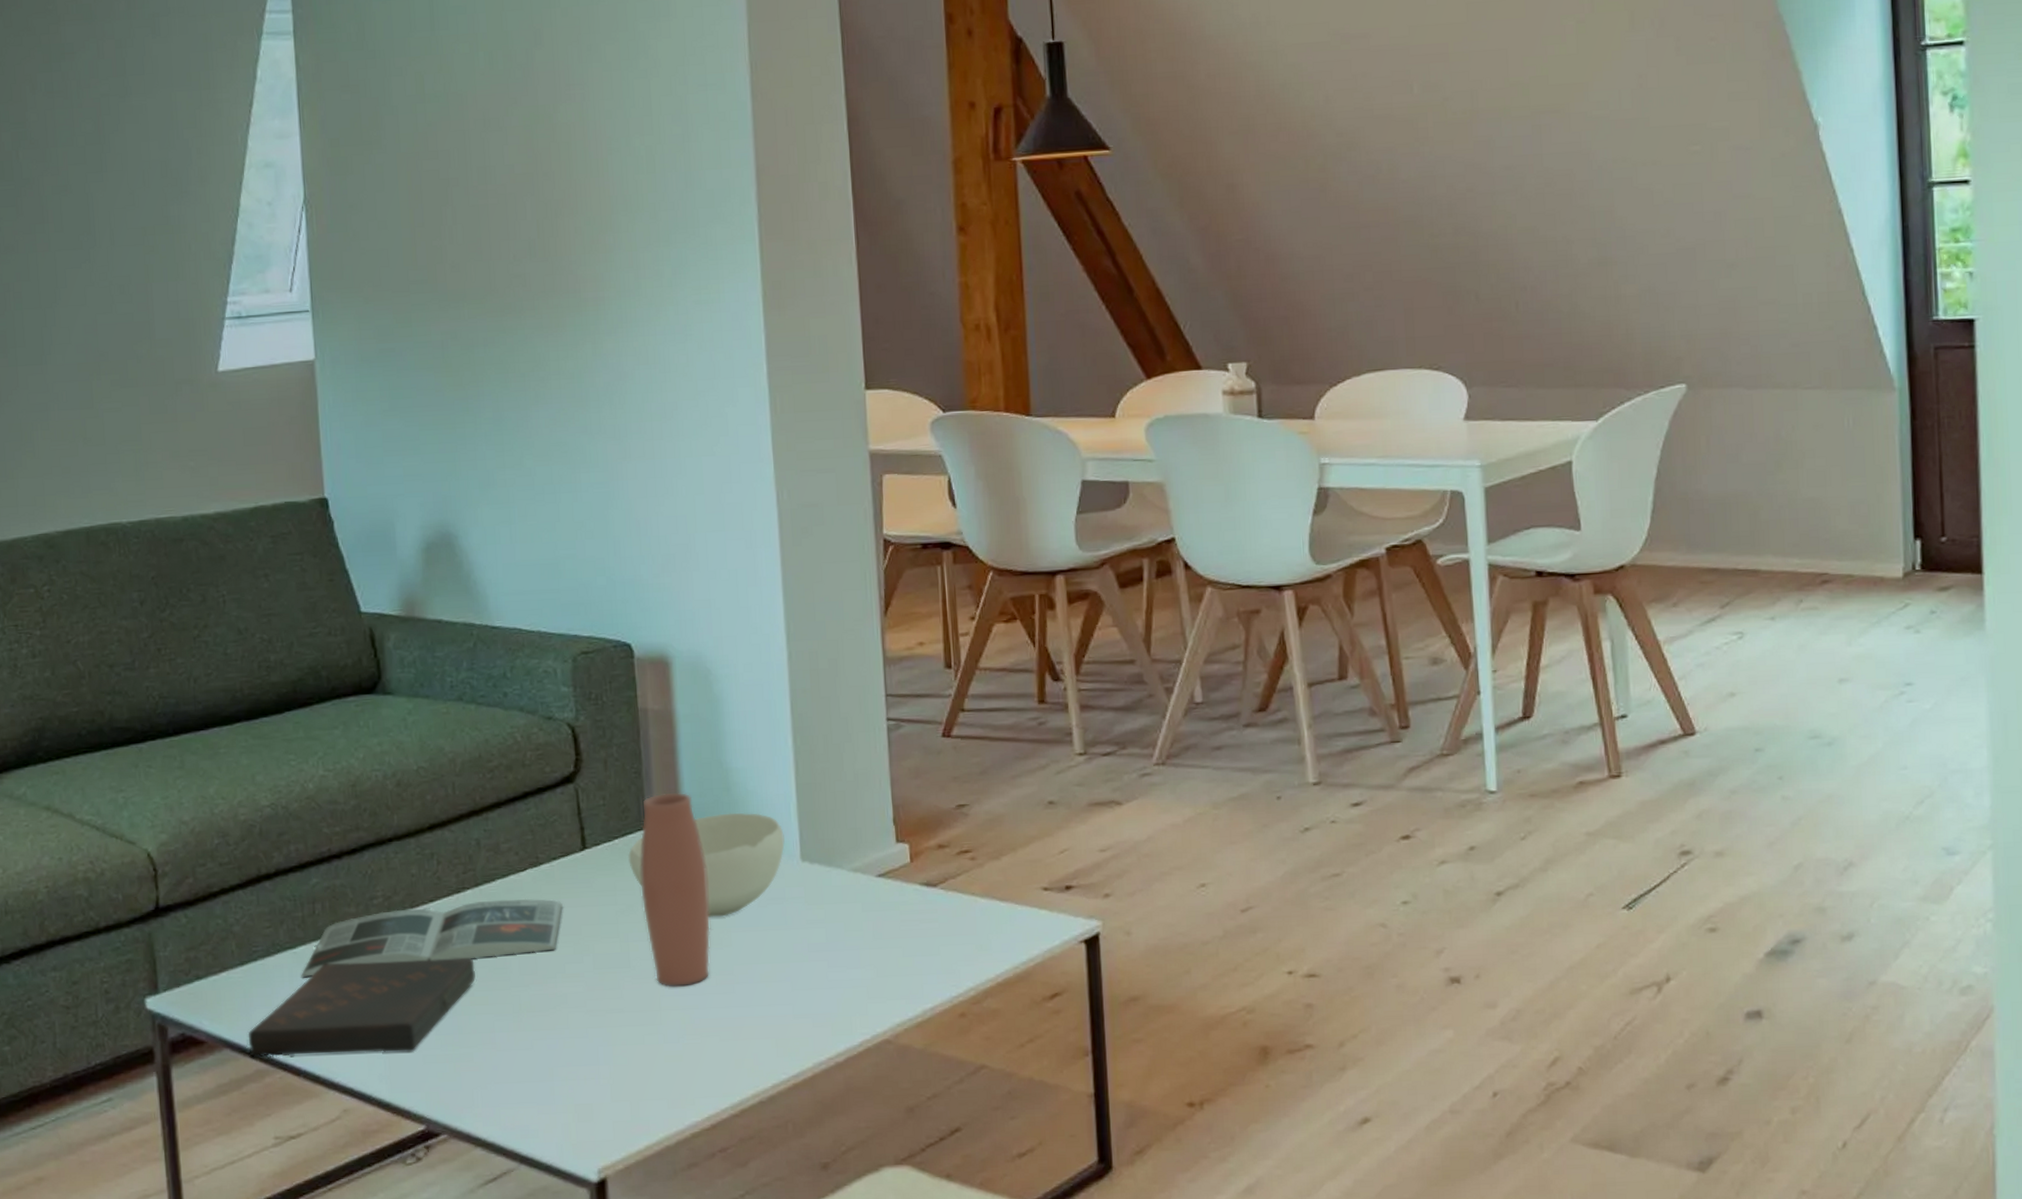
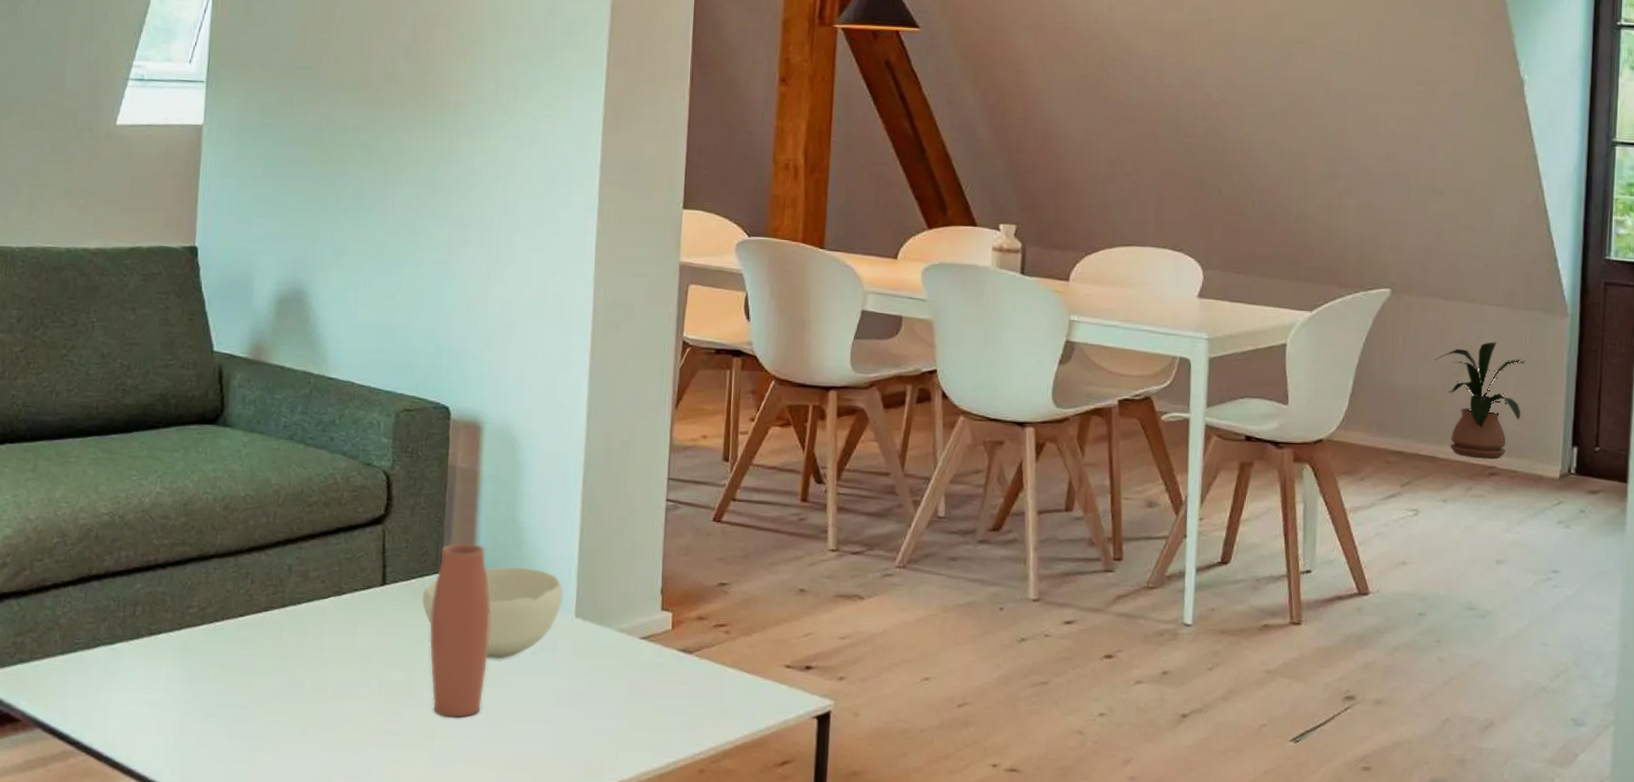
book: present [247,957,476,1057] -> none [58,662,273,749]
magazine: present [301,898,563,978] -> none [115,620,358,673]
house plant: none [1745,430,1852,566] -> present [1434,342,1526,458]

